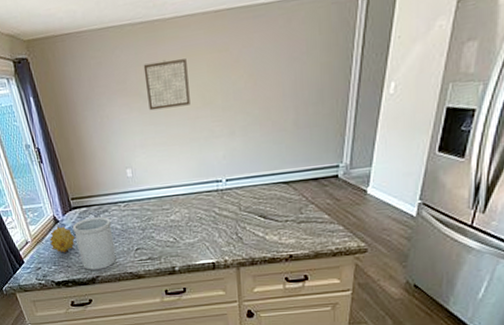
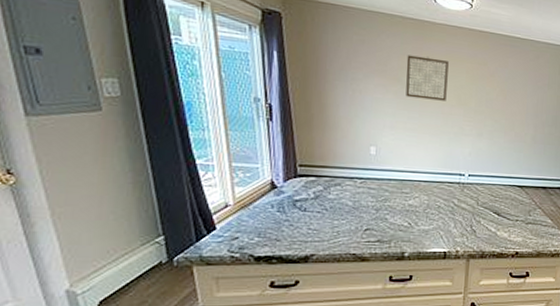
fruit: present [49,226,76,253] -> none [259,193,295,224]
utensil holder: present [72,216,116,270] -> none [292,188,341,247]

